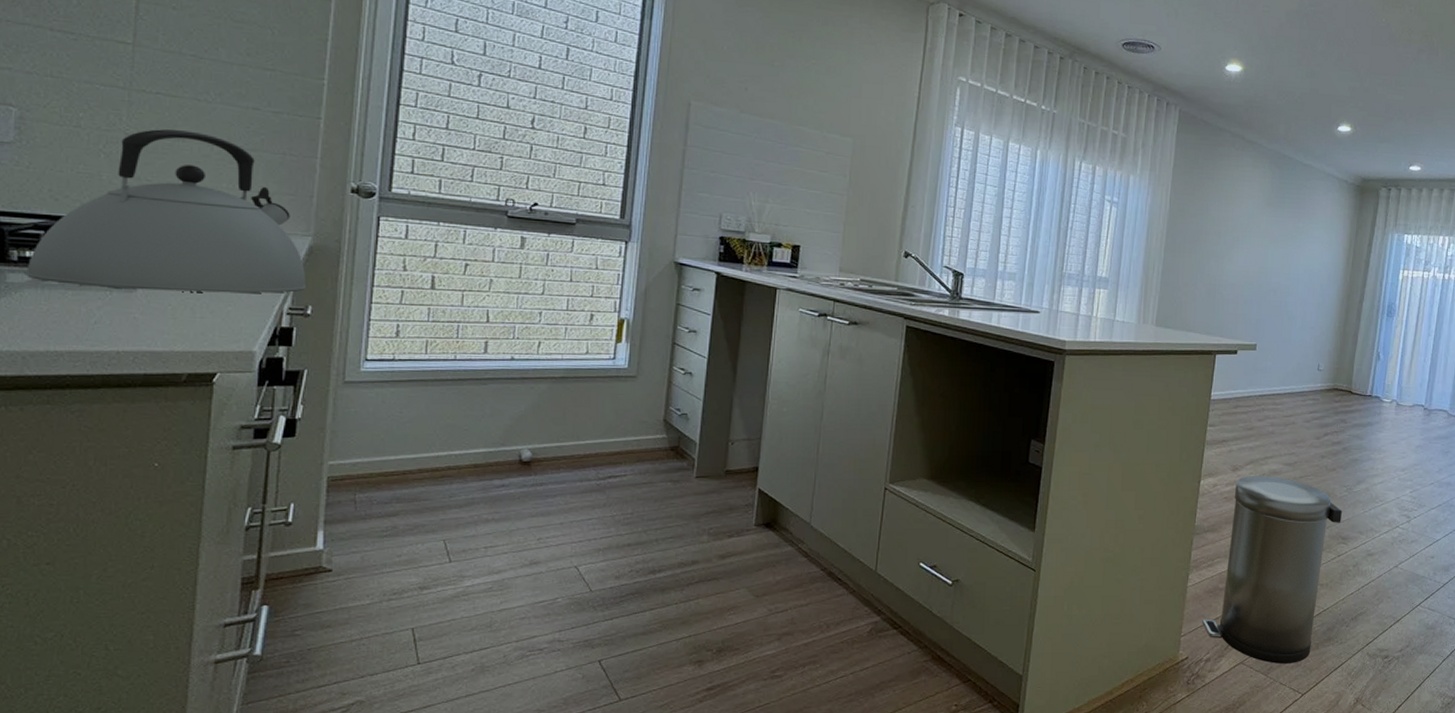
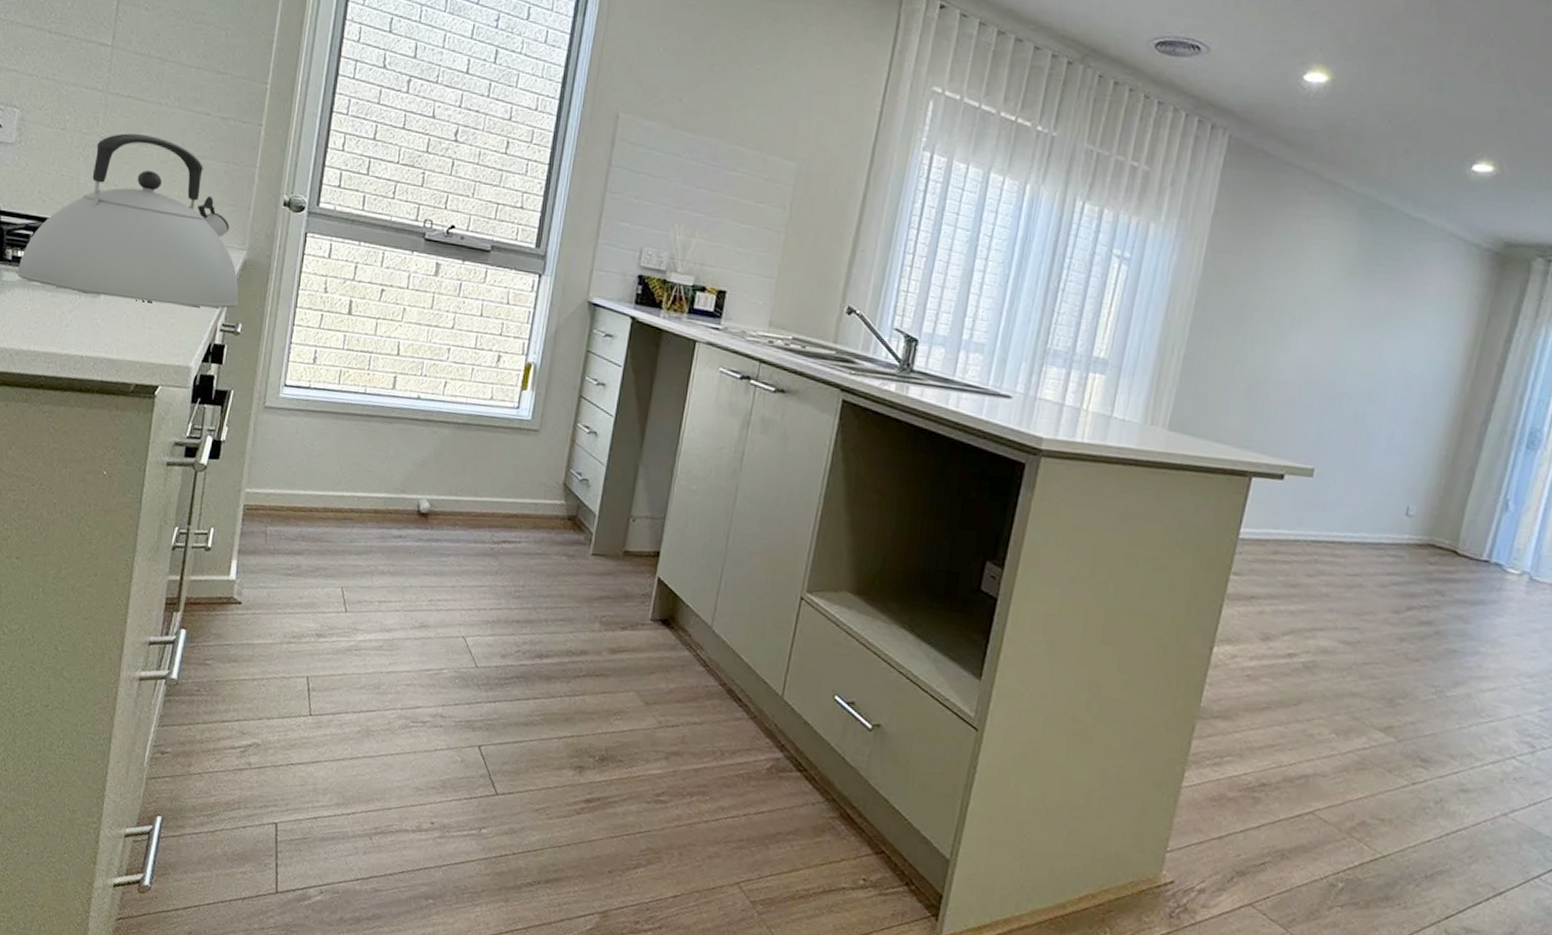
pedal bin: present [1202,476,1342,664] -> none [1198,650,1425,922]

